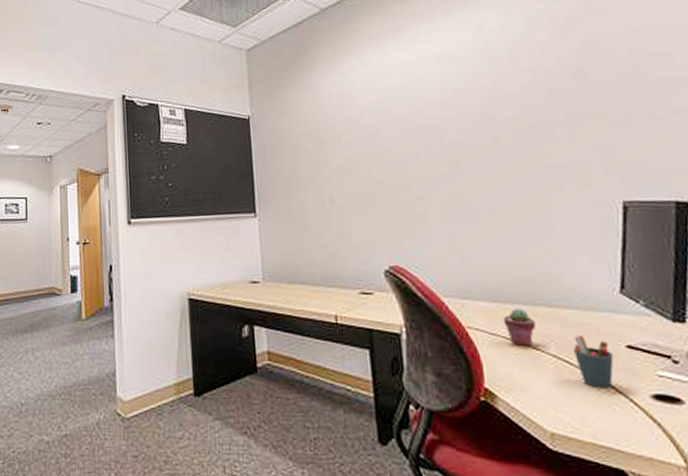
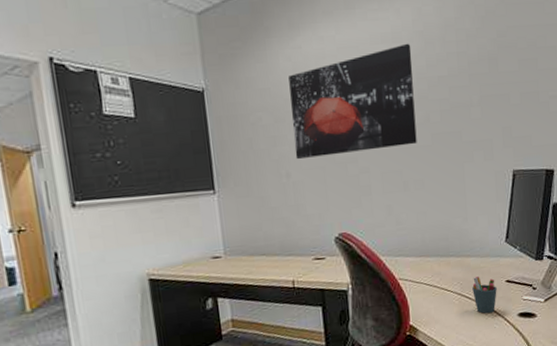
wall art: none [333,61,484,185] -> present [288,43,417,160]
potted succulent: present [503,308,536,346] -> none [426,260,449,290]

